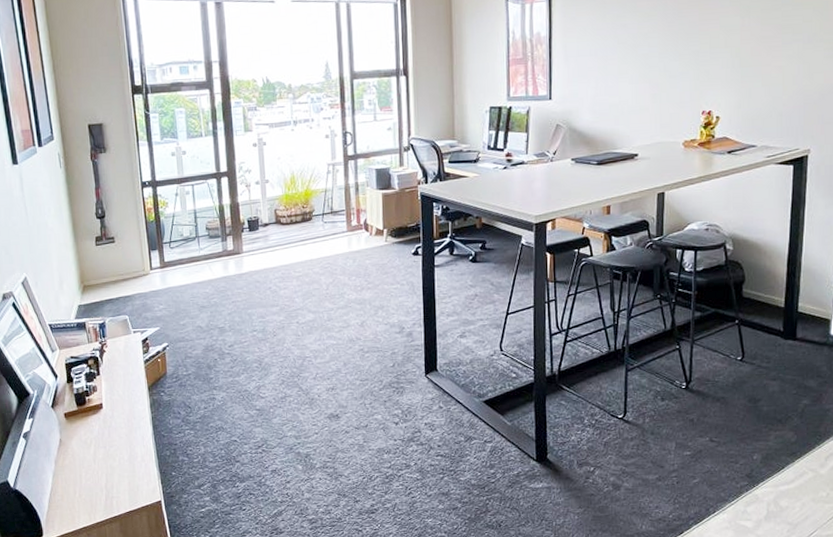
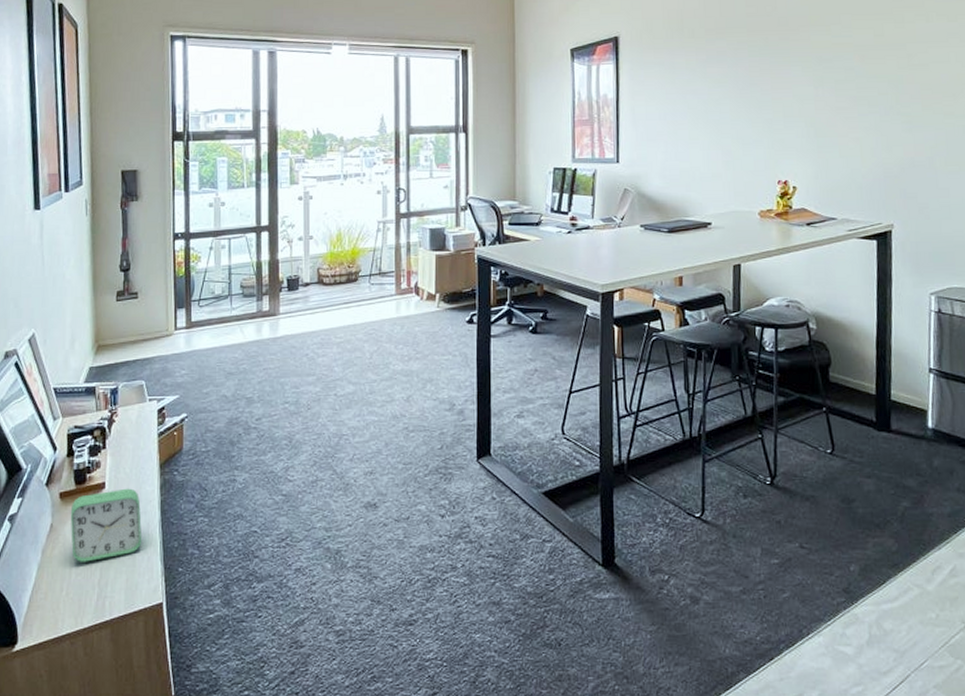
alarm clock: none [75,408,138,470] -> present [70,488,142,562]

